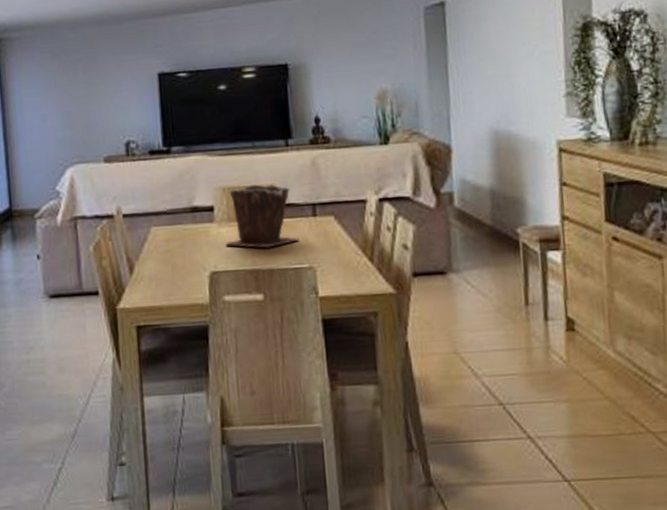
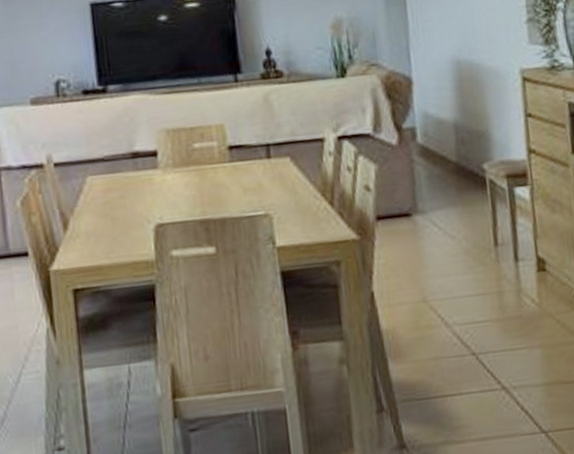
plant pot: present [224,183,300,248] -> none [170,123,253,195]

